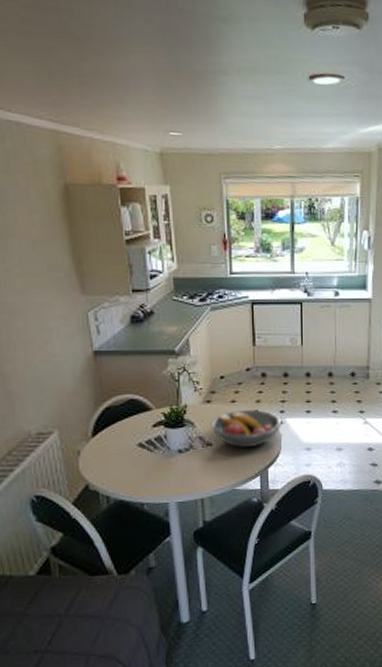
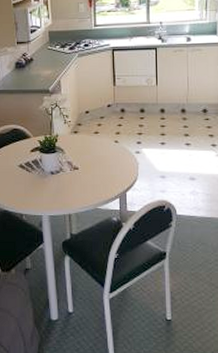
fruit bowl: present [210,409,282,448] -> none [77,139,139,173]

